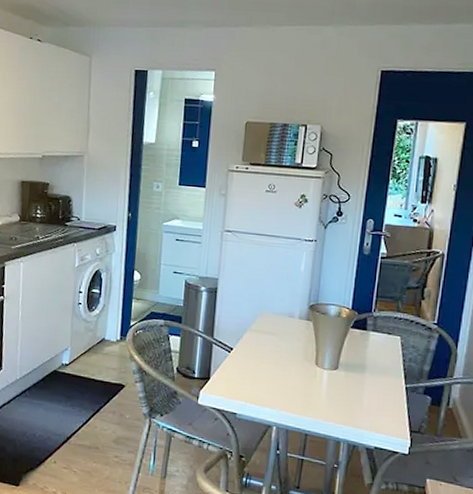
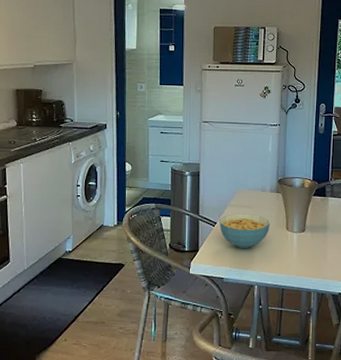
cereal bowl: none [236,340,297,383] -> present [219,213,271,249]

